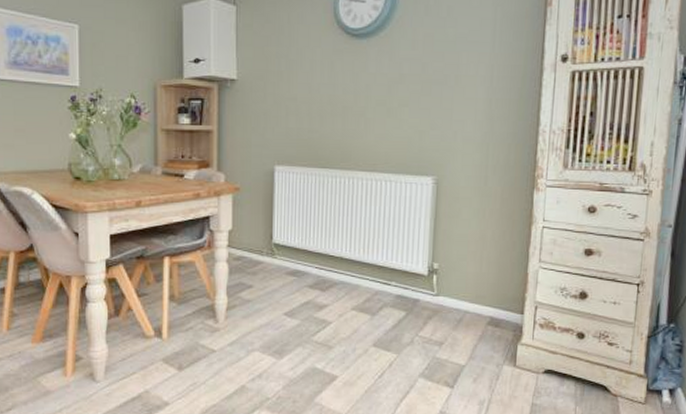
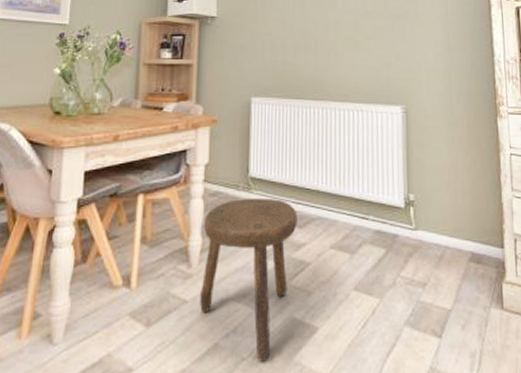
stool: none [227,262,320,403] -> present [200,197,297,363]

